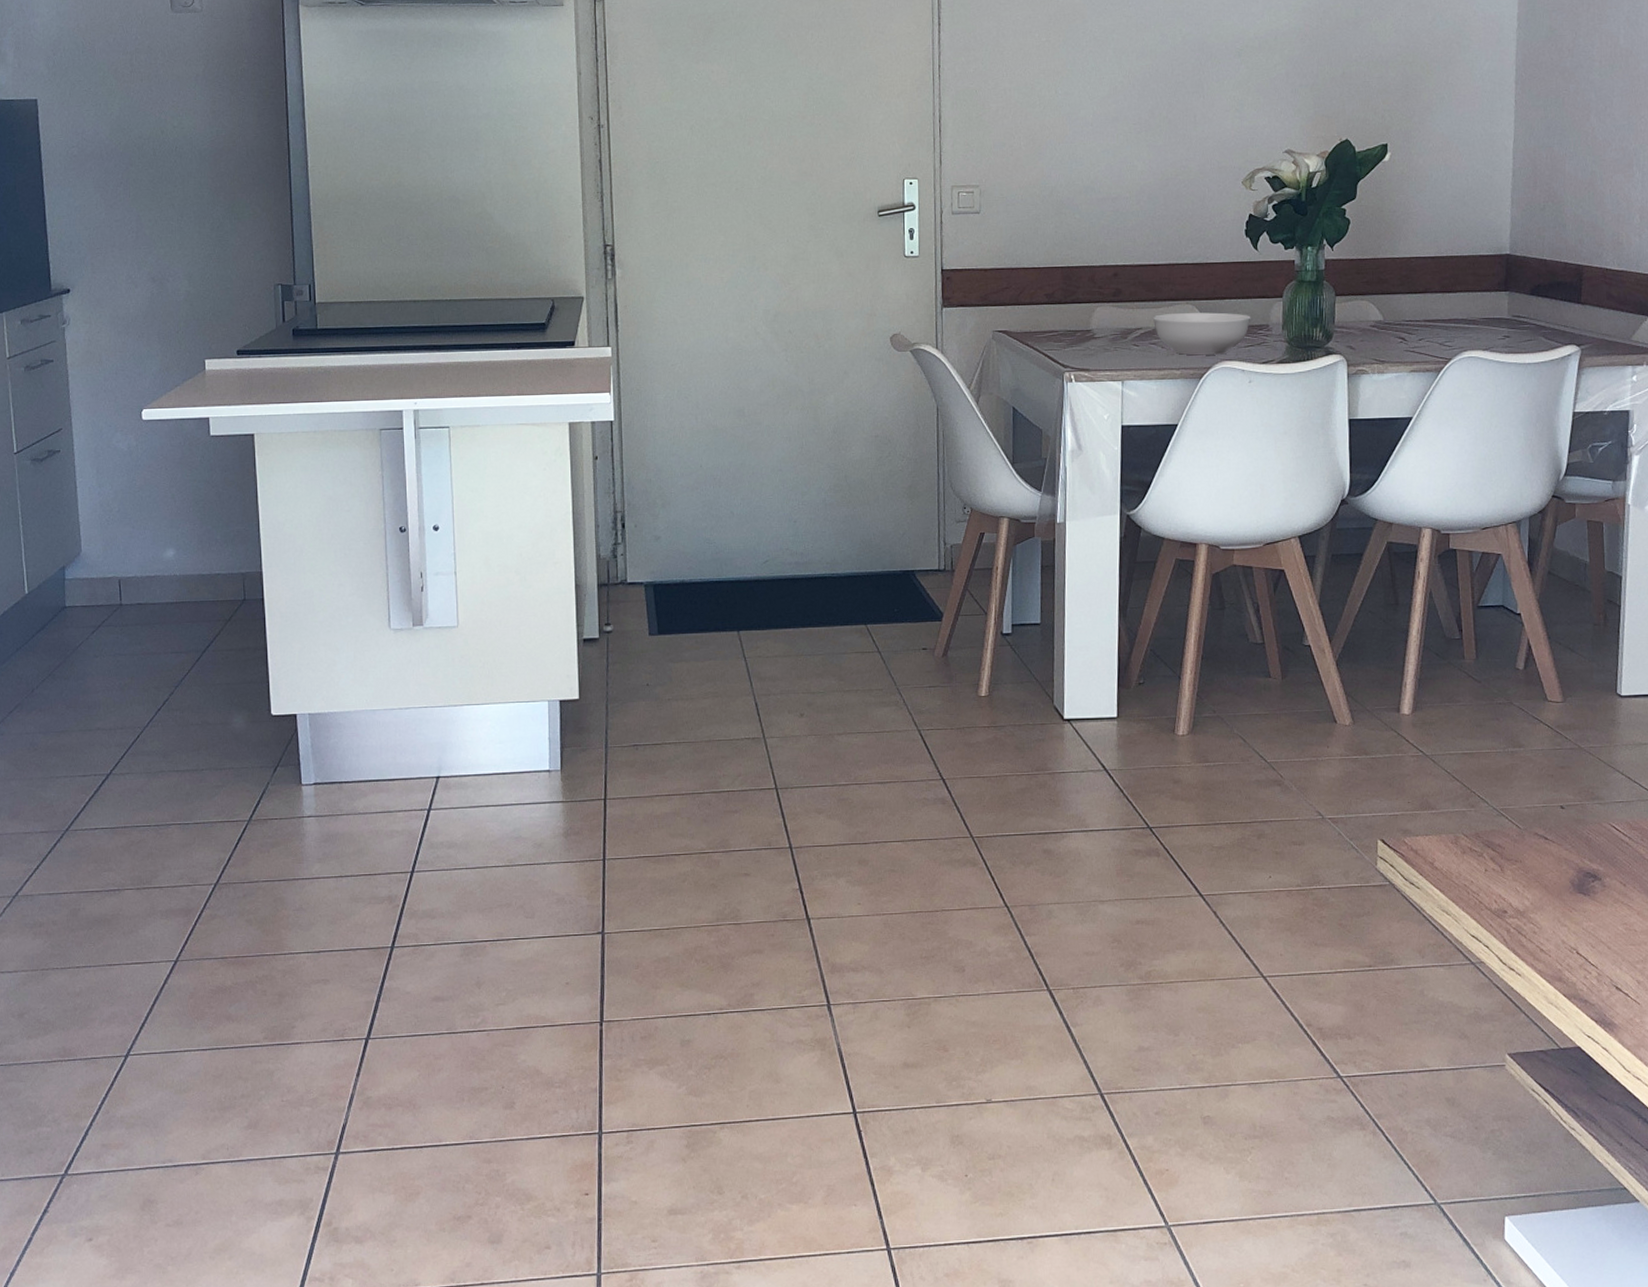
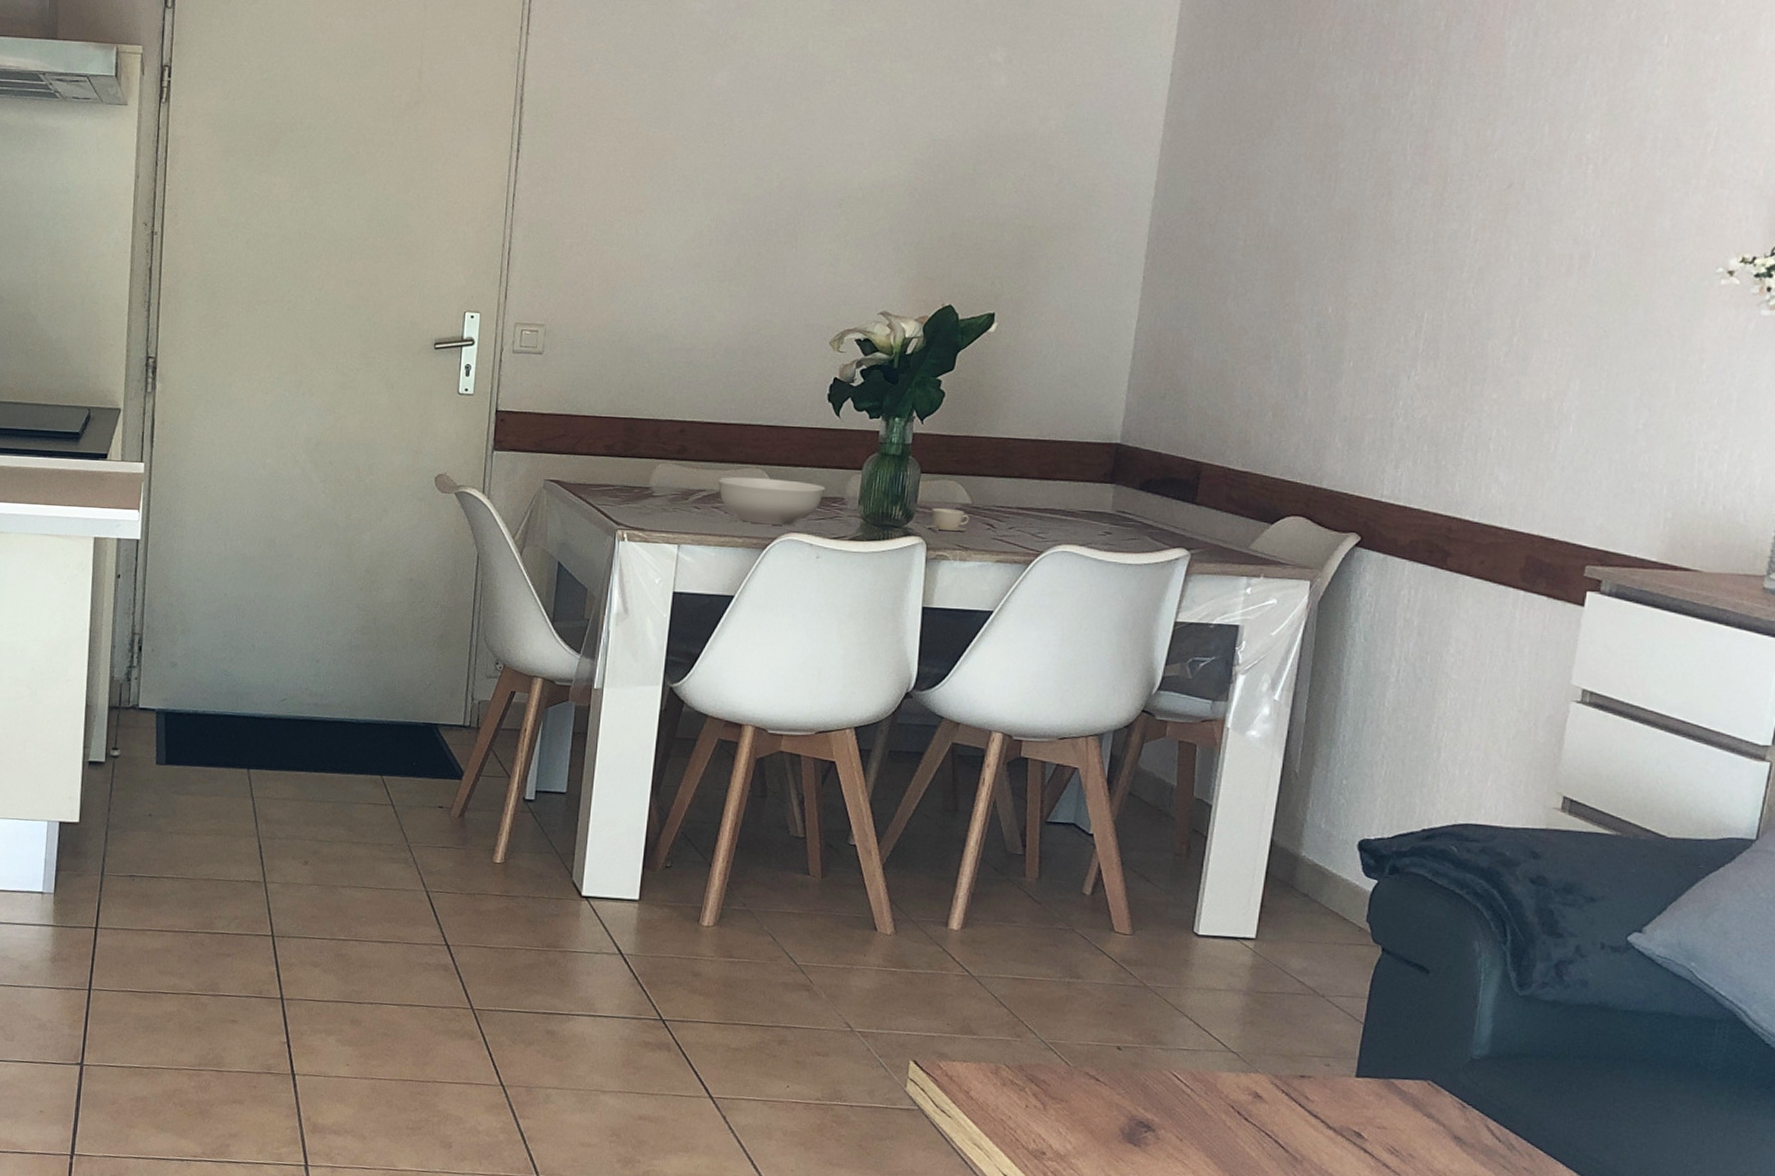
teacup: none [1343,327,1383,348] -> present [924,508,970,532]

